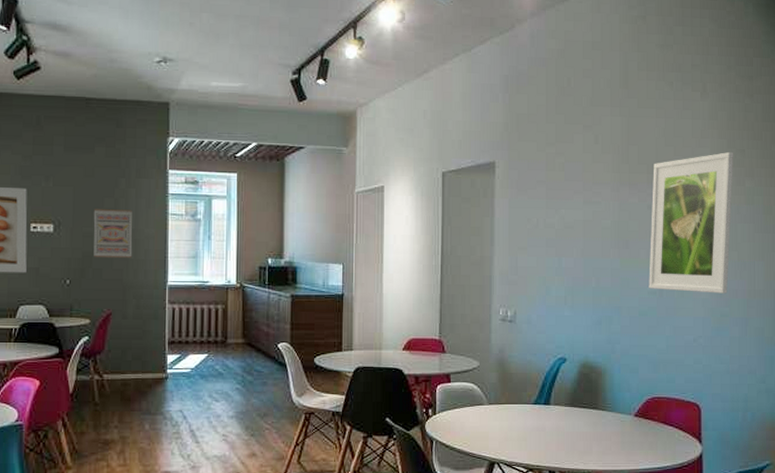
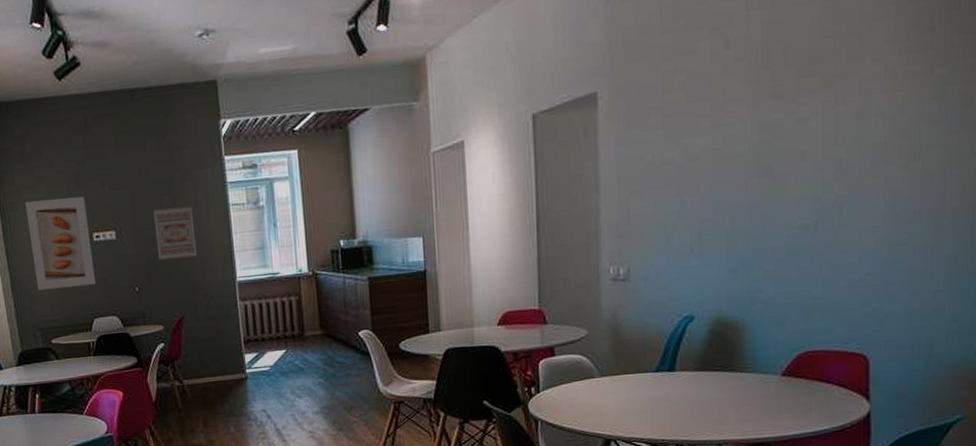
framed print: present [649,152,734,294] -> none [799,33,919,223]

